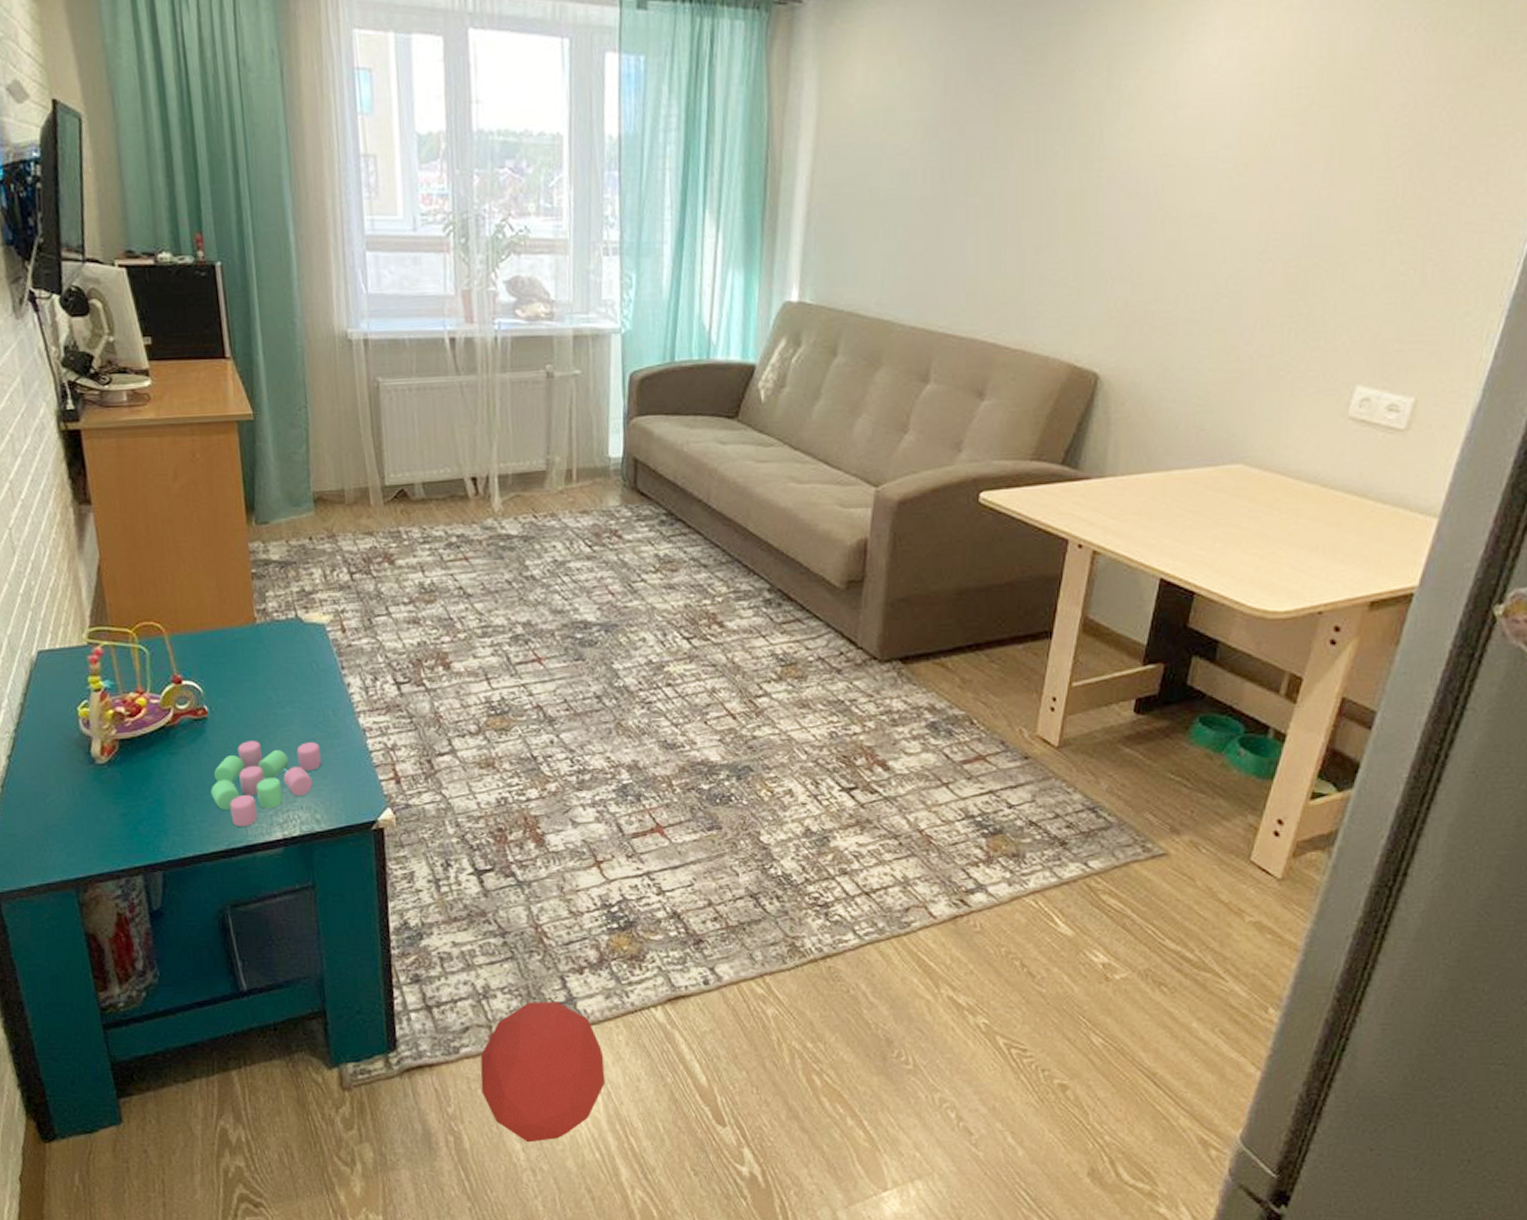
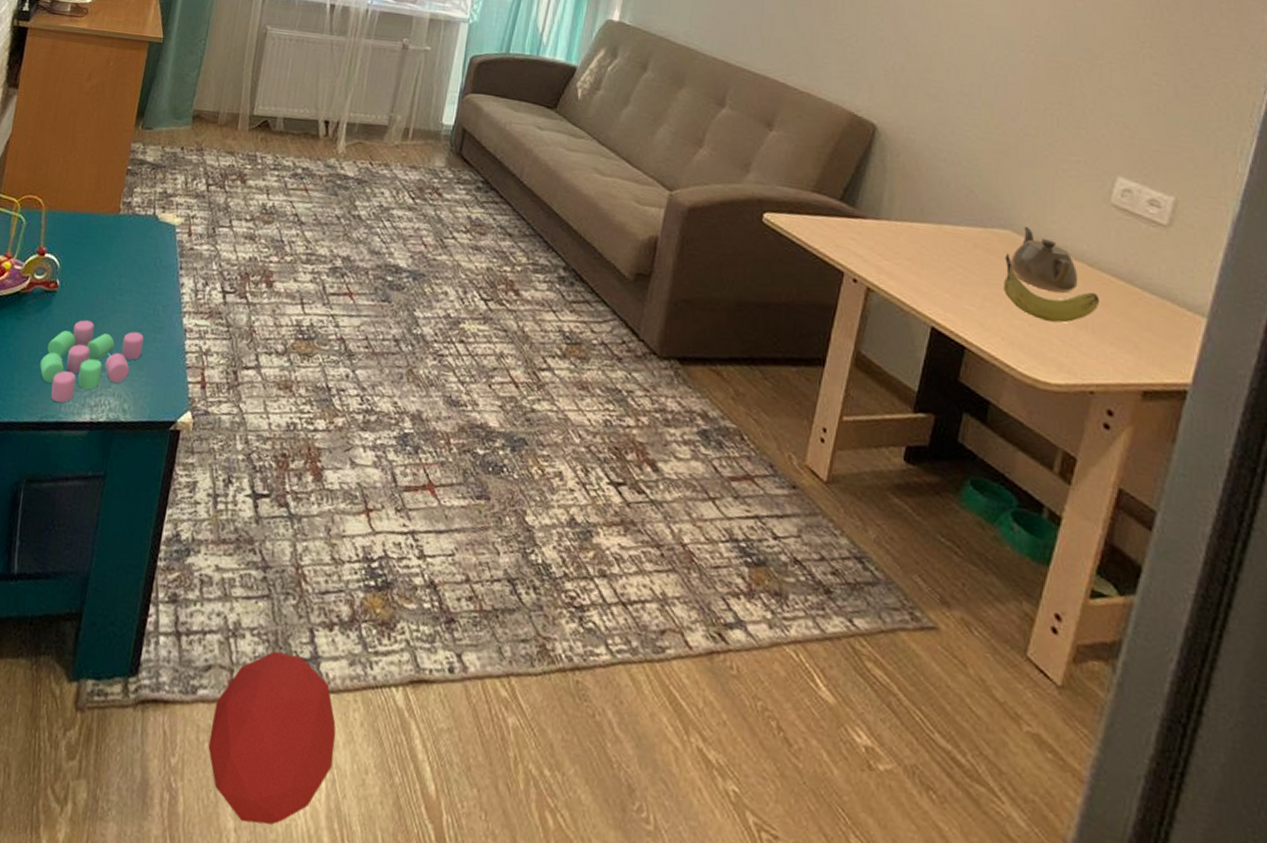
fruit: none [1233,488,1332,551] -> present [1002,253,1100,323]
teapot: none [1241,458,1311,520] -> present [1010,227,1078,293]

